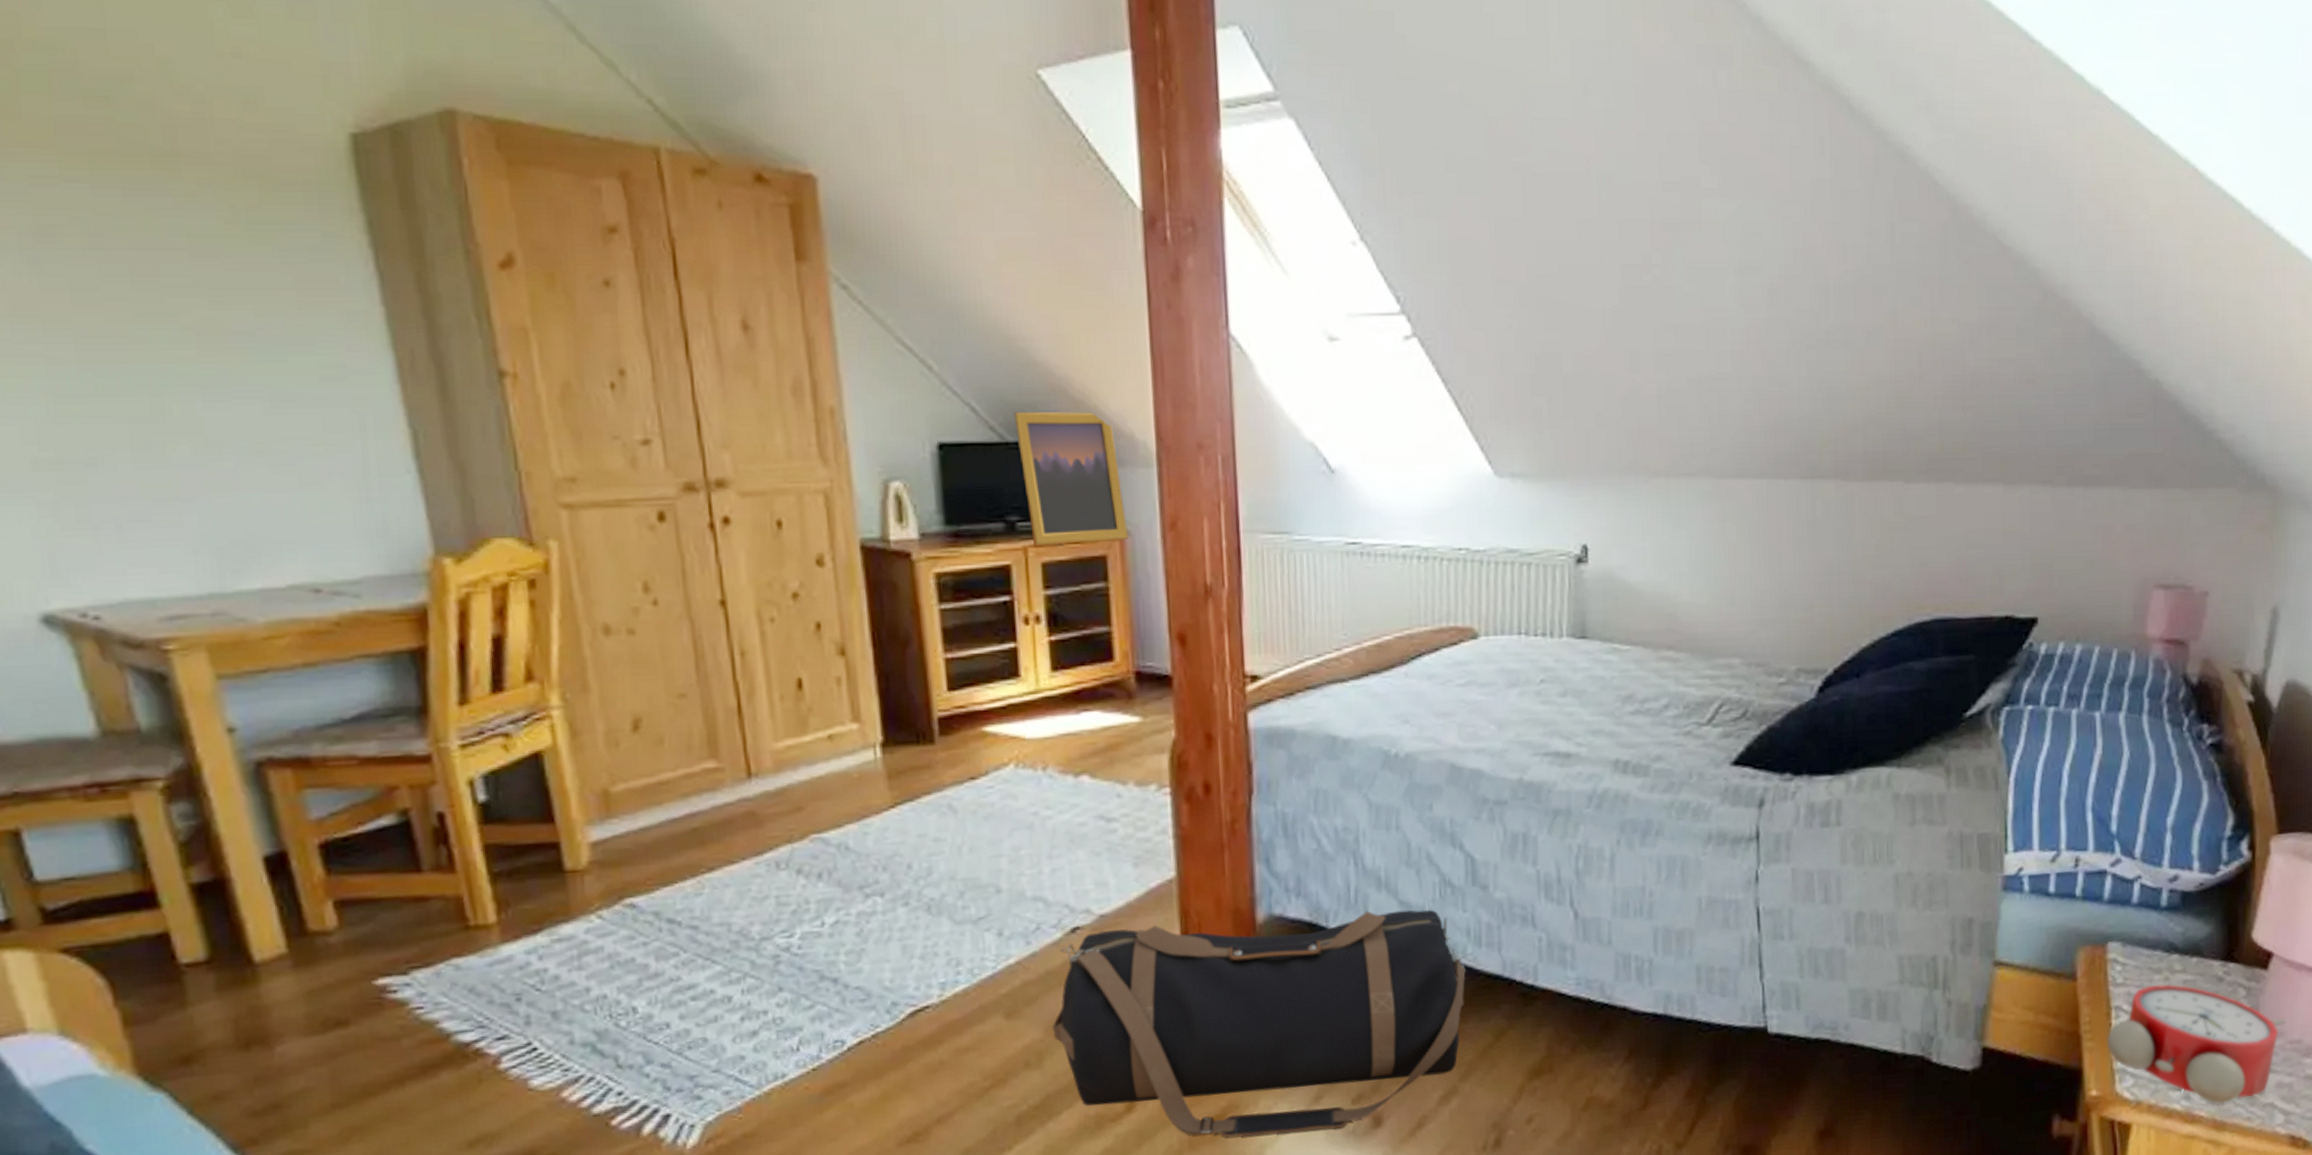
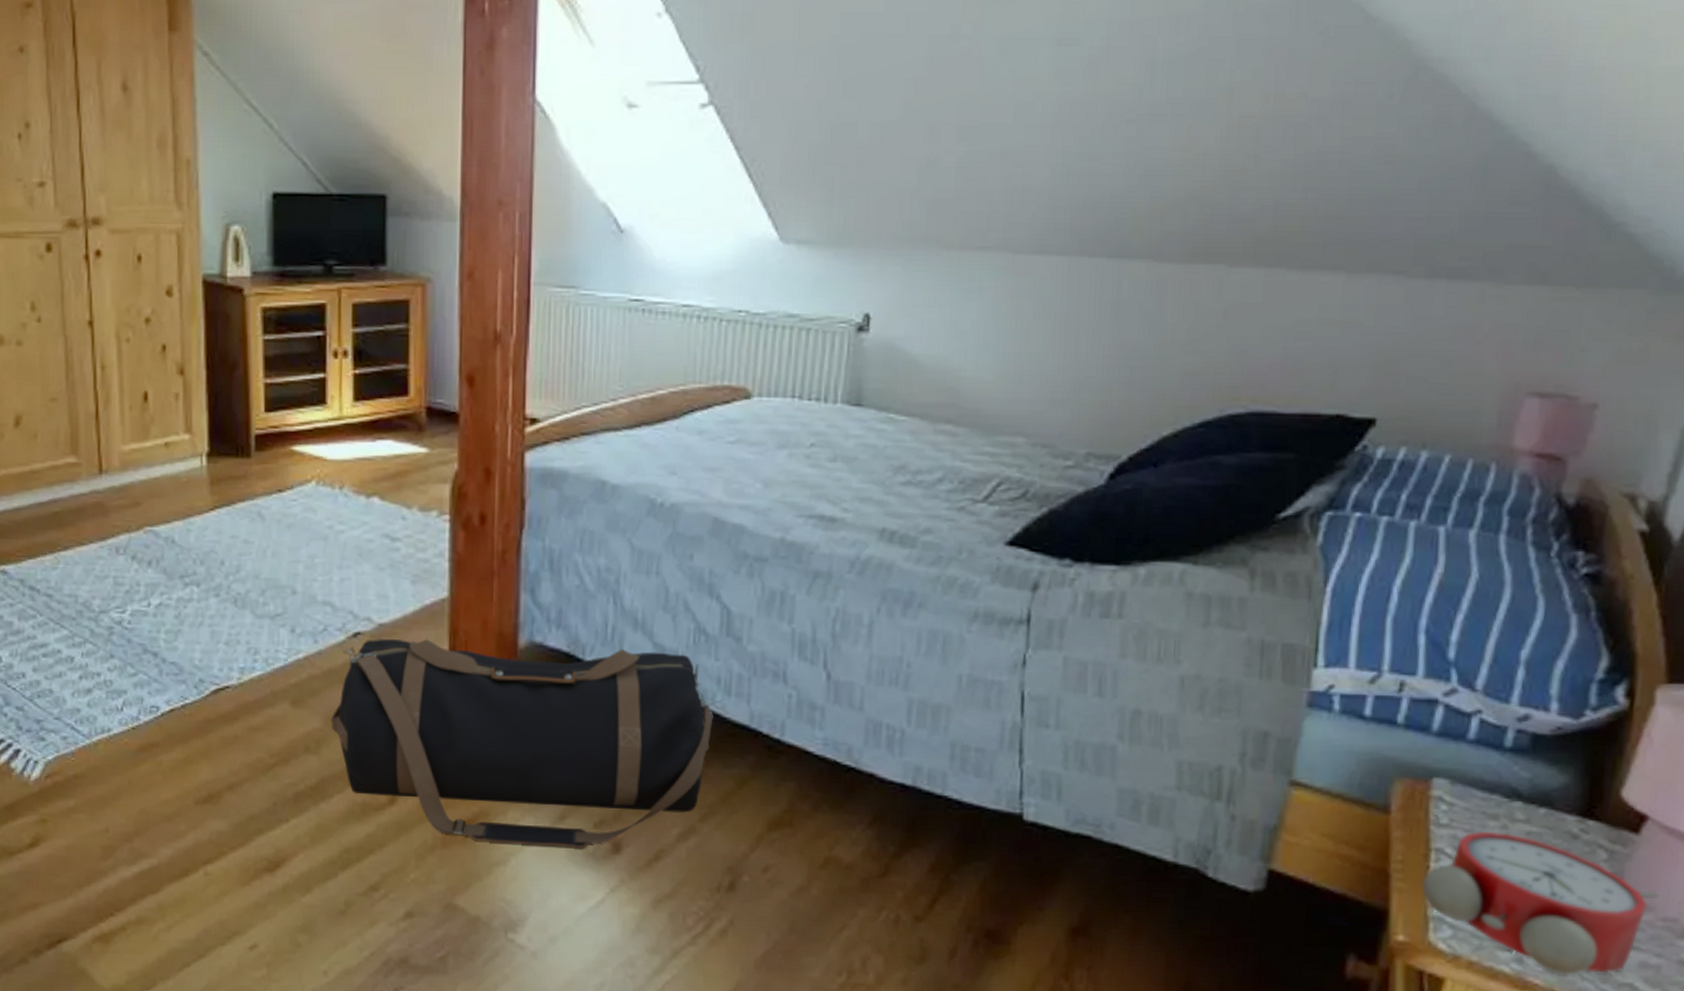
picture frame: present [1013,411,1128,547] -> none [338,167,430,289]

